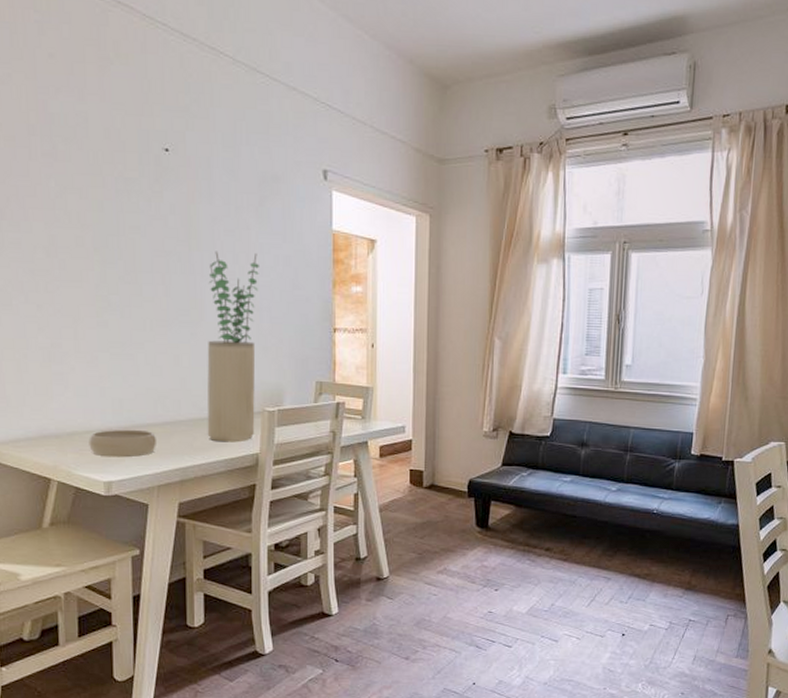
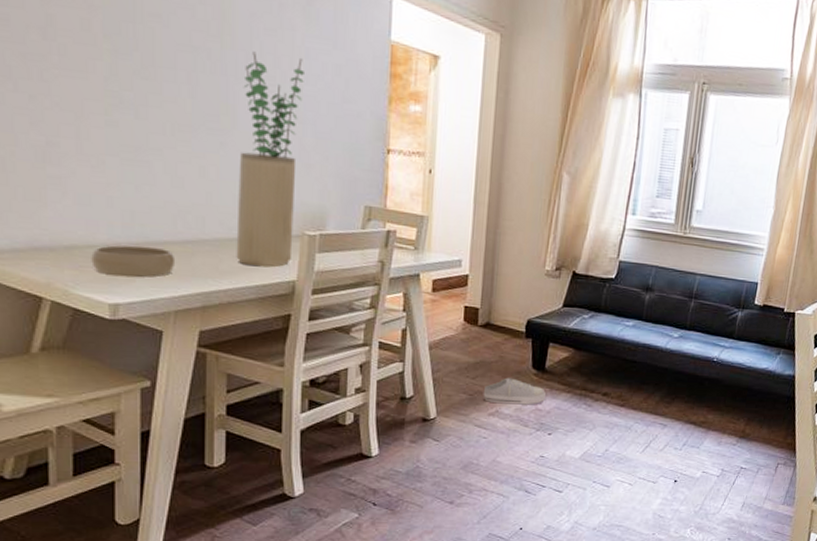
shoe: none [431,536,491,562] -> present [483,377,547,405]

